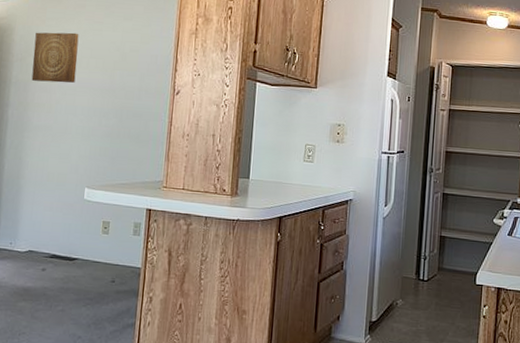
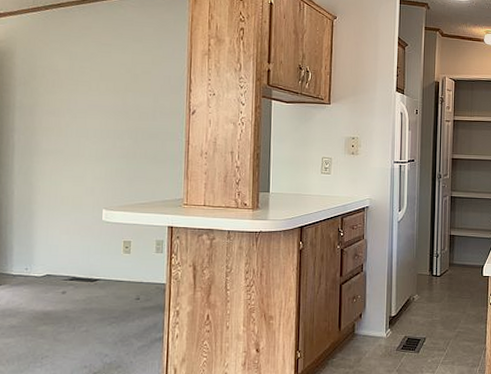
wall art: present [31,32,79,83] -> none [37,55,86,106]

